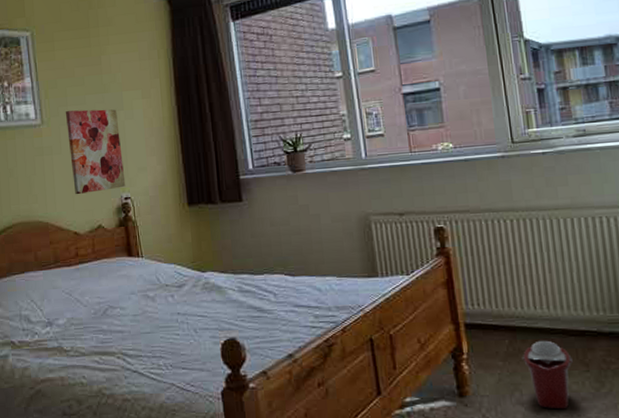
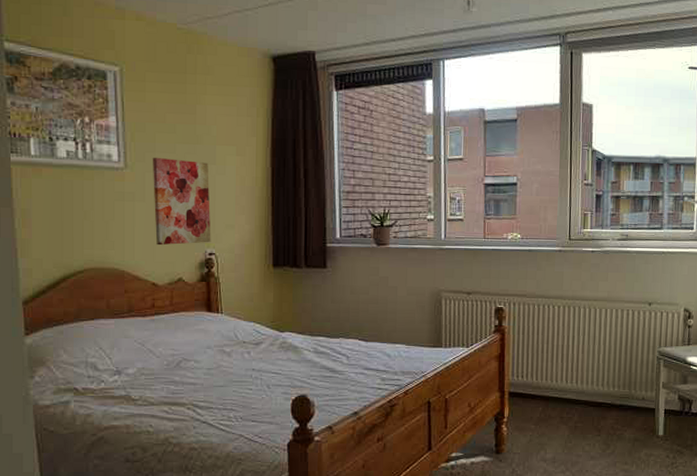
bucket: present [522,340,573,410] -> none [550,409,589,466]

